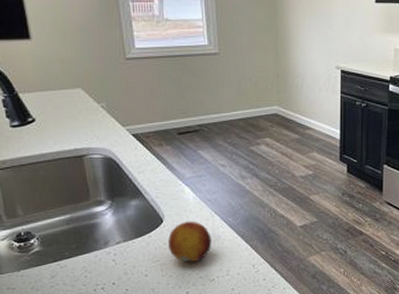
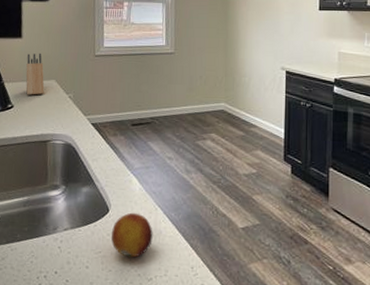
knife block: none [41,57,70,107] -> present [26,53,45,96]

